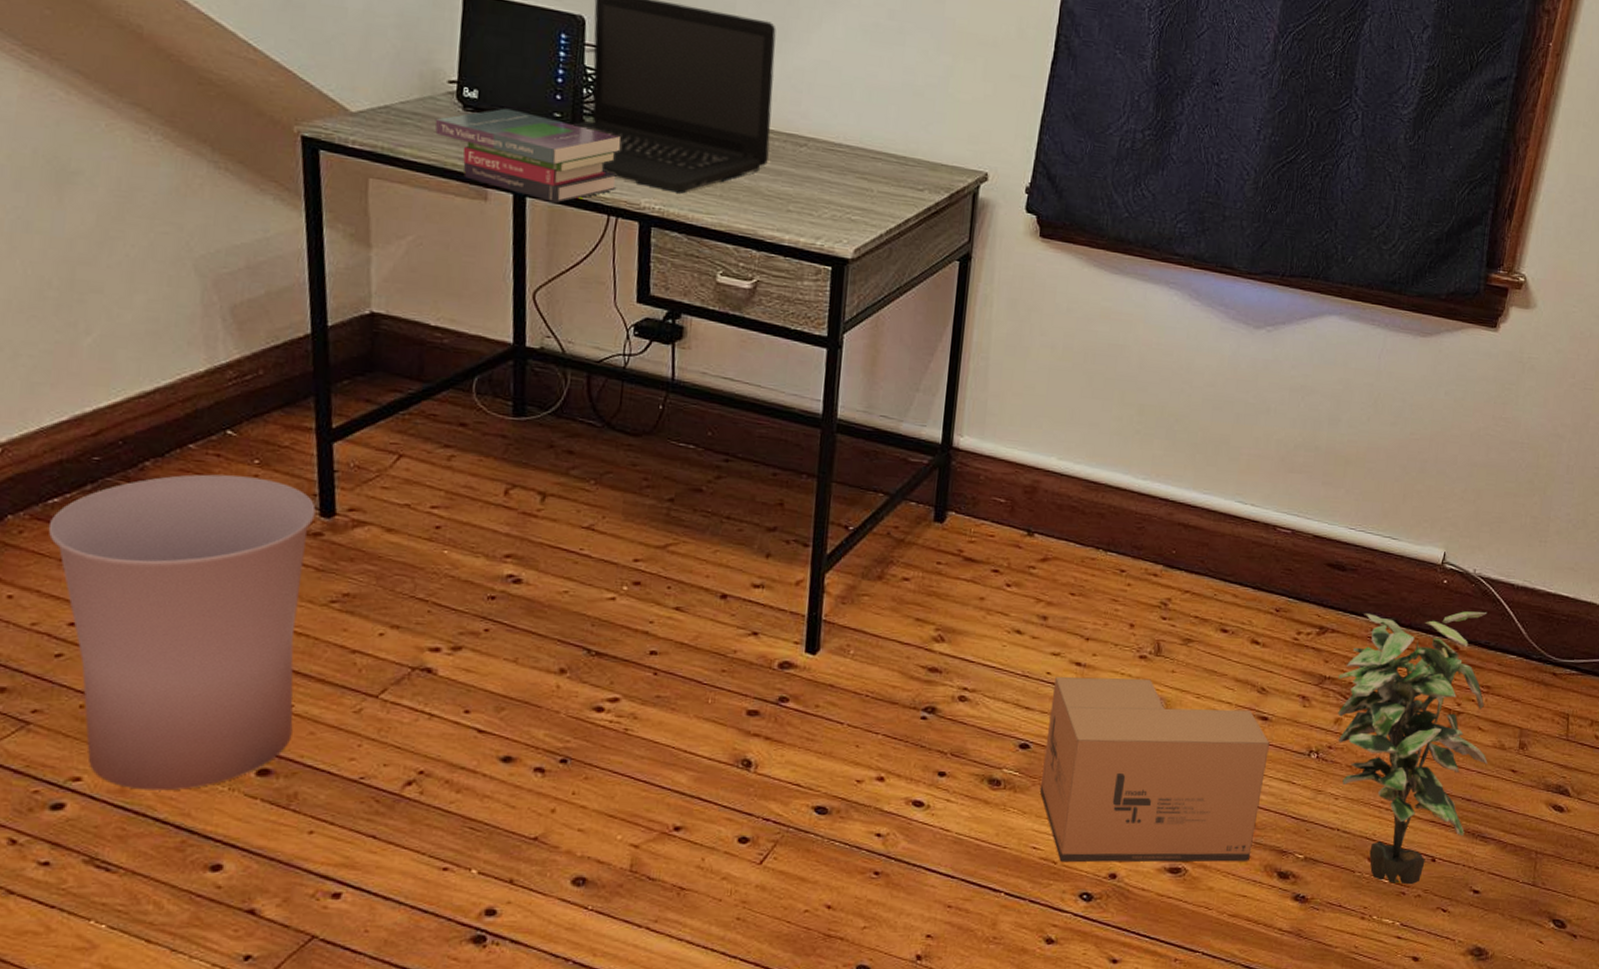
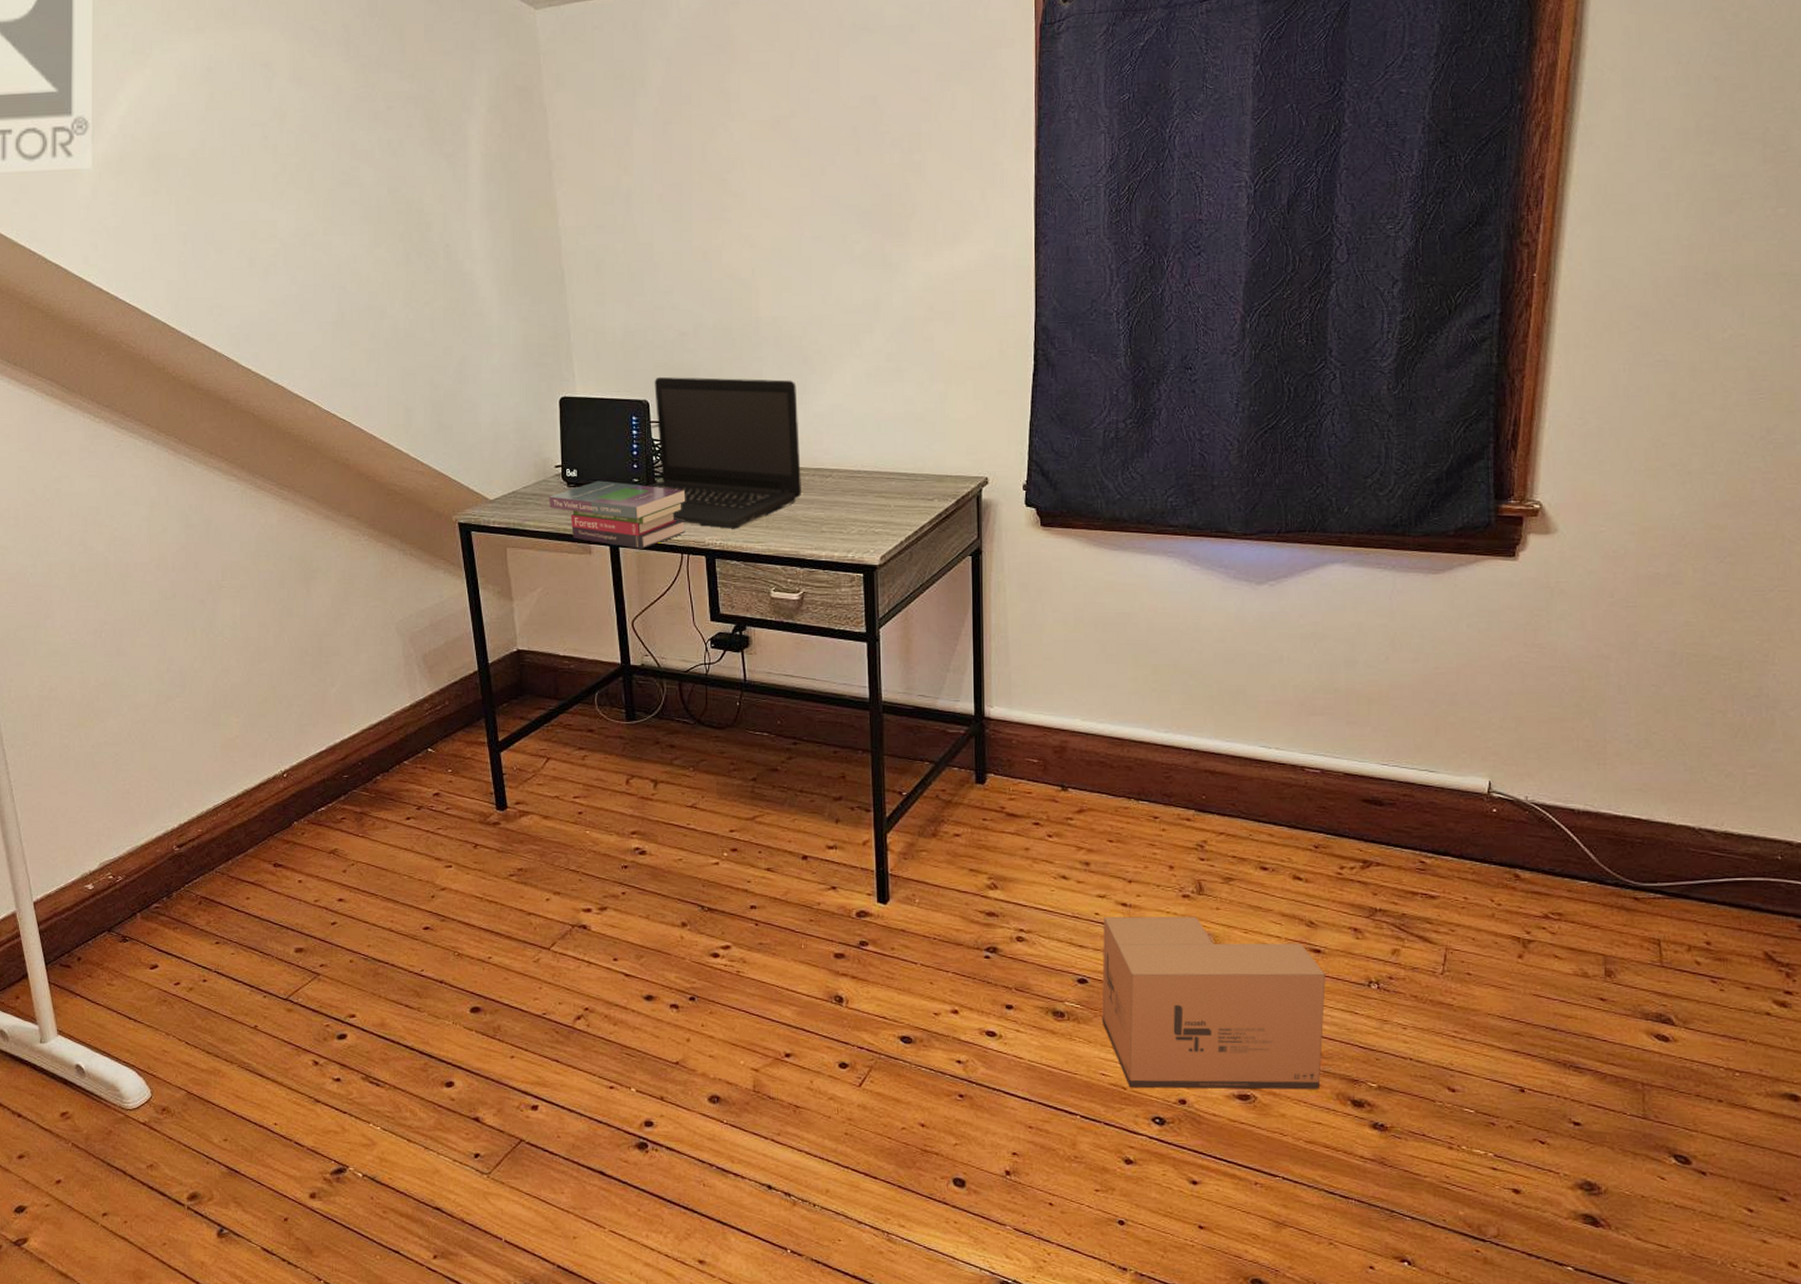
waste bin: present [48,474,316,791] -> none [320,782,493,1025]
potted plant: present [1338,611,1488,885] -> none [1389,839,1571,1116]

